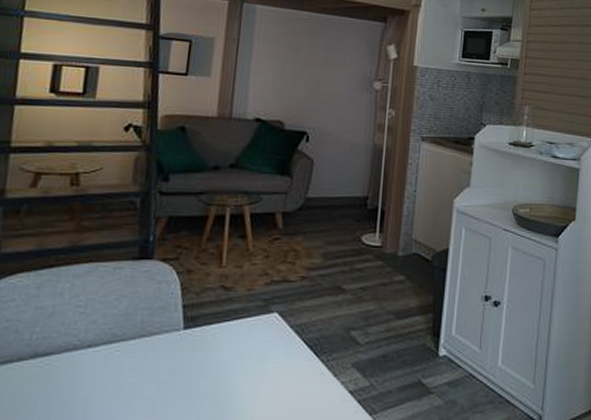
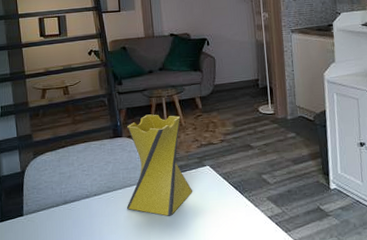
vase: none [138,229,248,385] -> present [127,114,193,216]

